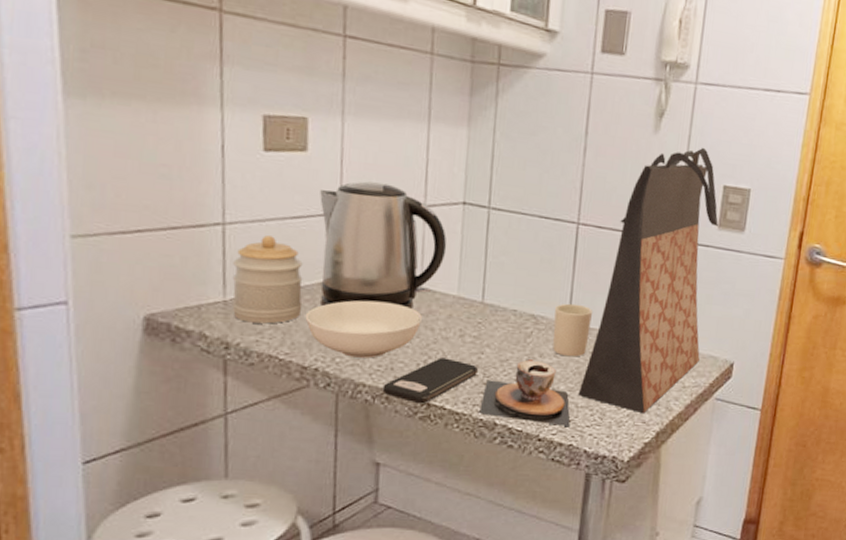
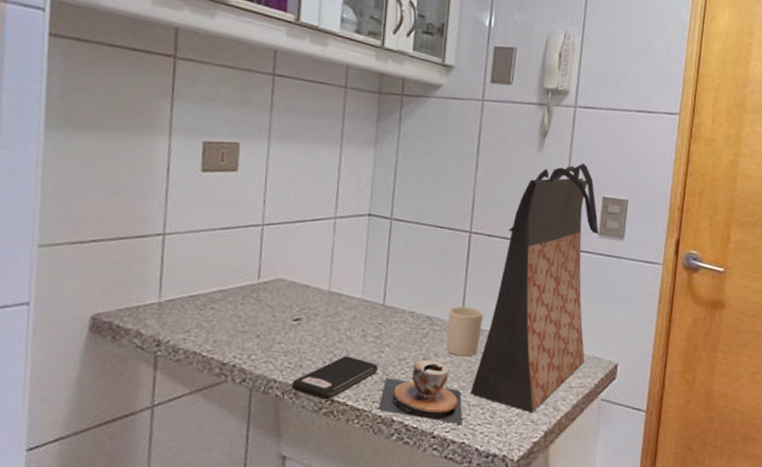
jar: present [232,235,303,324] -> none [166,244,228,324]
bowl: present [305,300,423,359] -> none [227,302,330,356]
kettle: present [320,181,447,310] -> none [241,196,354,311]

